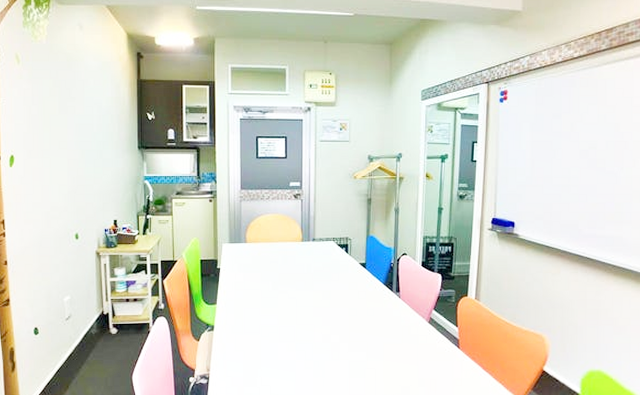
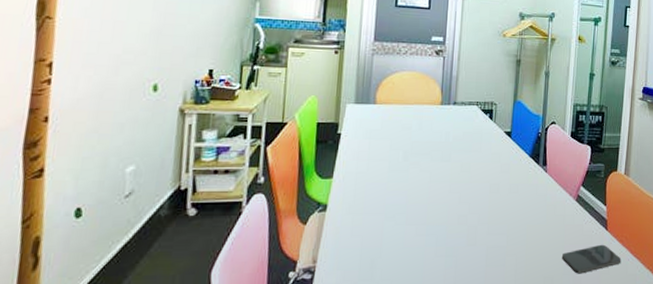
smartphone: none [417,361,474,386] -> present [561,244,621,274]

